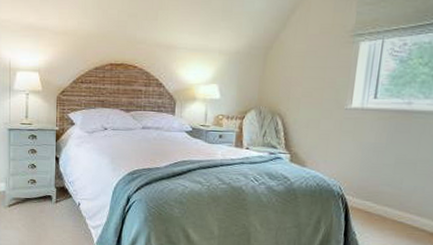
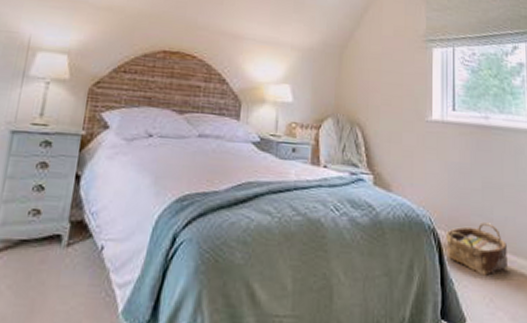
woven basket: none [353,190,412,230] -> present [446,222,509,276]

